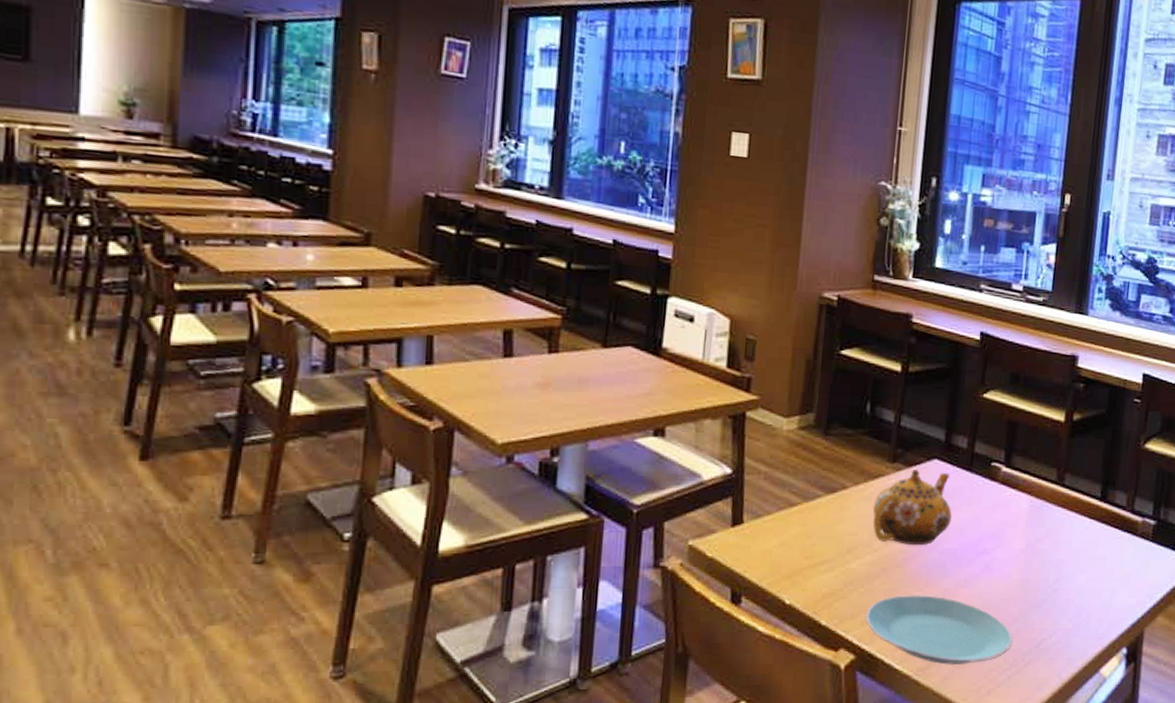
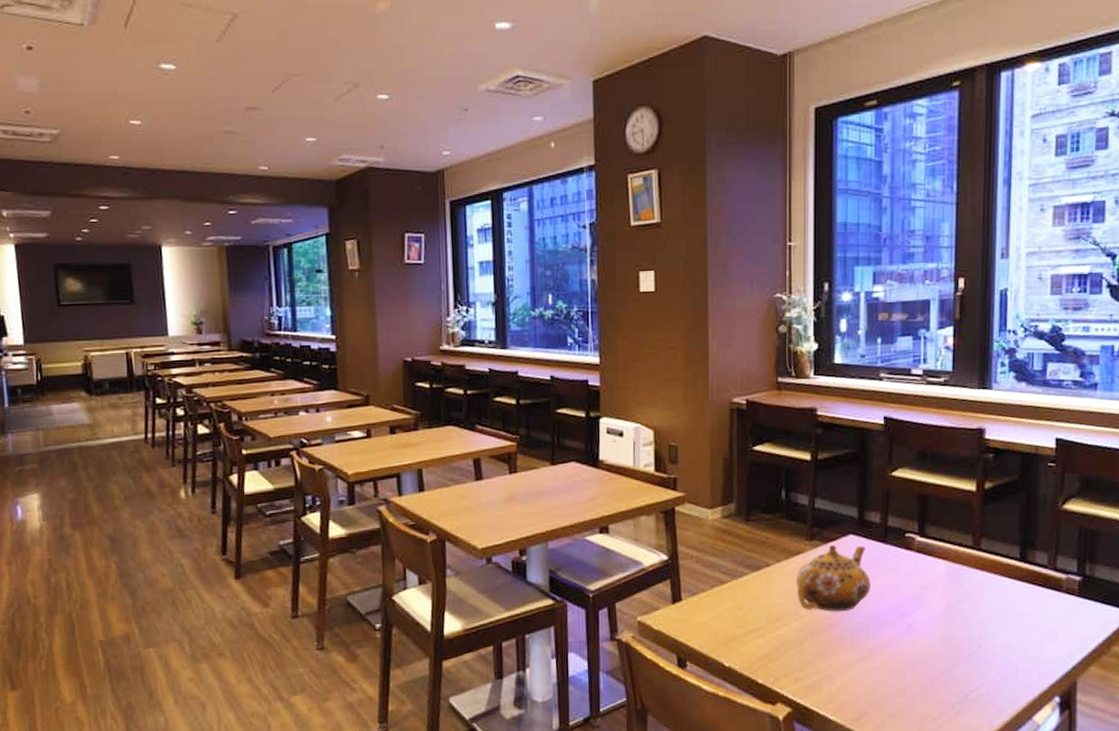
plate: present [866,594,1013,666] -> none [798,654,941,716]

